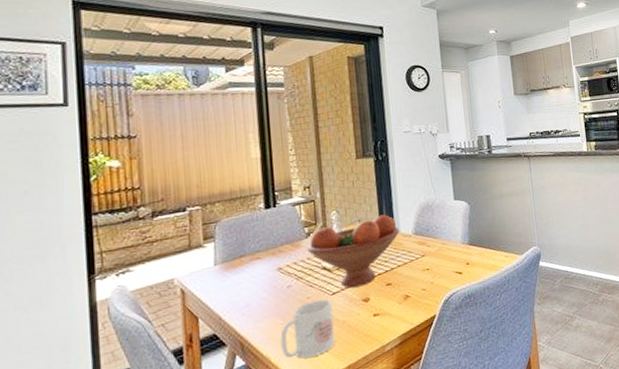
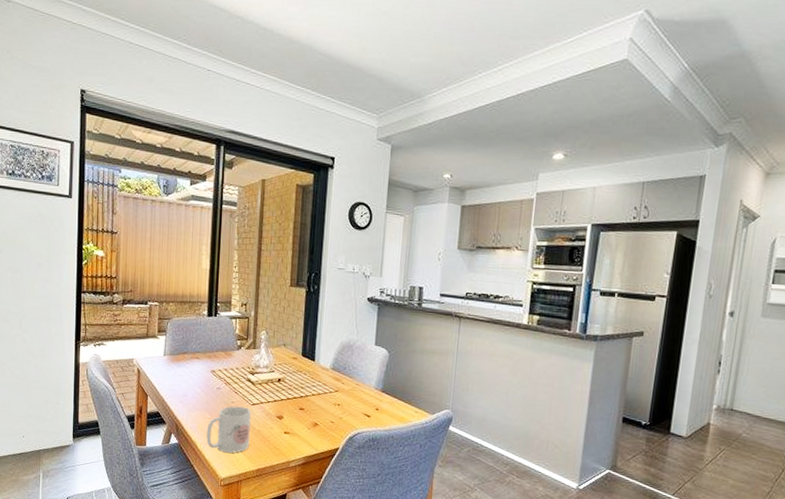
fruit bowl: present [307,214,400,289] -> none [237,343,320,405]

